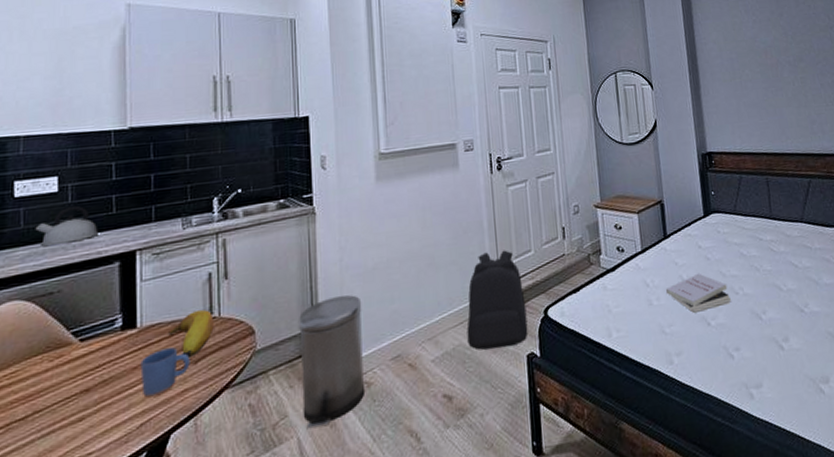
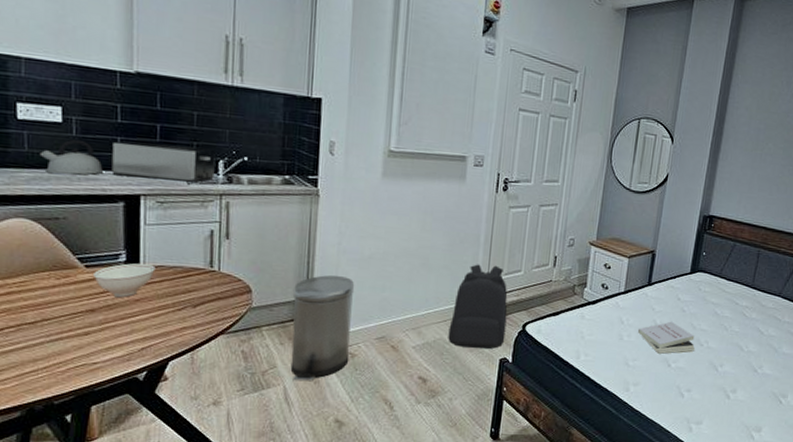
bowl: none [88,323,153,369] -> present [93,263,156,297]
toaster: none [106,188,210,235] -> present [111,140,216,183]
mug: present [140,347,190,398] -> none [142,289,190,328]
fruit: present [168,310,214,358] -> none [170,262,214,301]

